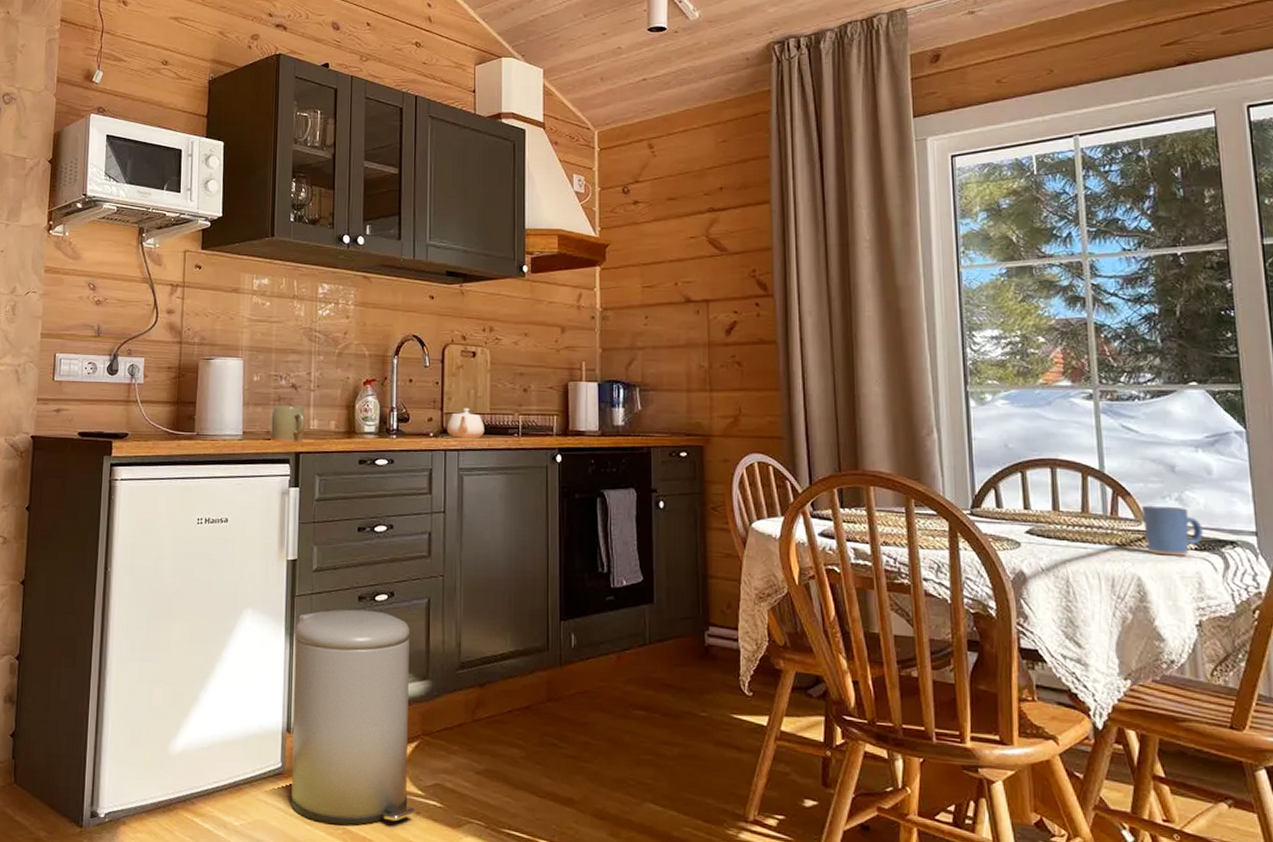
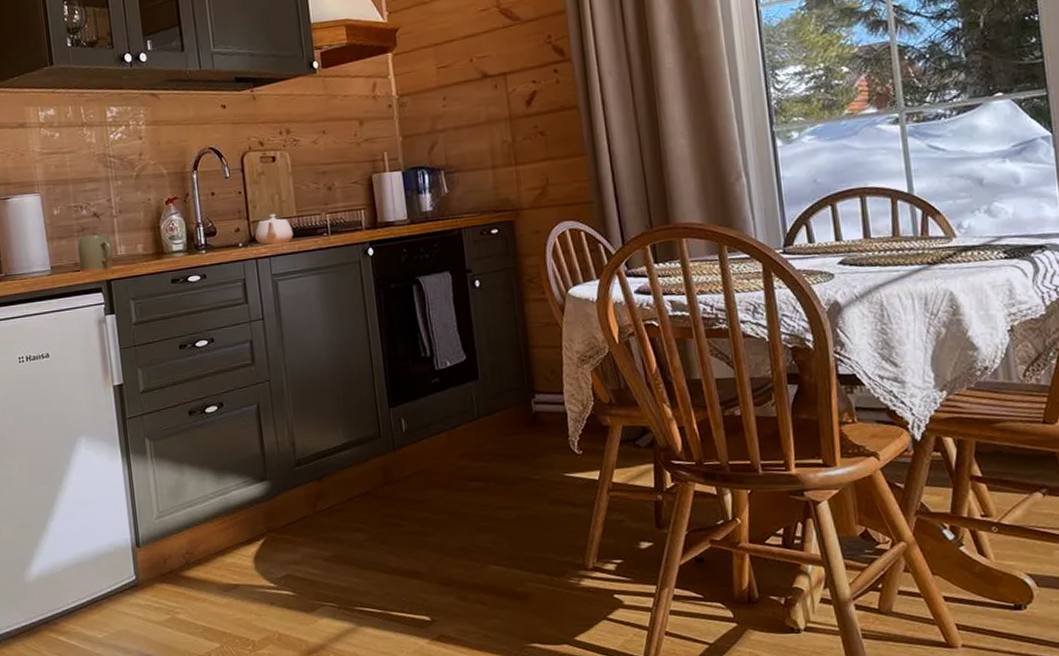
pedal bin: present [290,609,416,826] -> none [131,422,270,625]
mug: present [1141,505,1203,556] -> none [951,219,1013,268]

